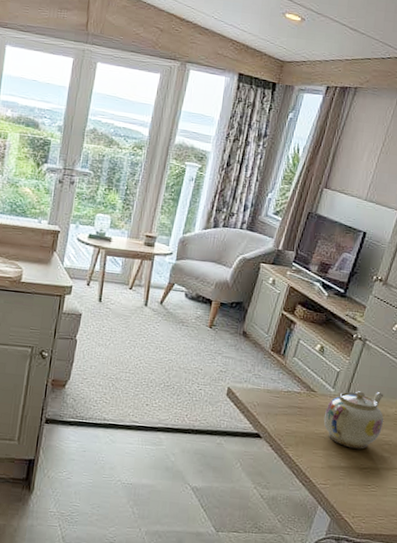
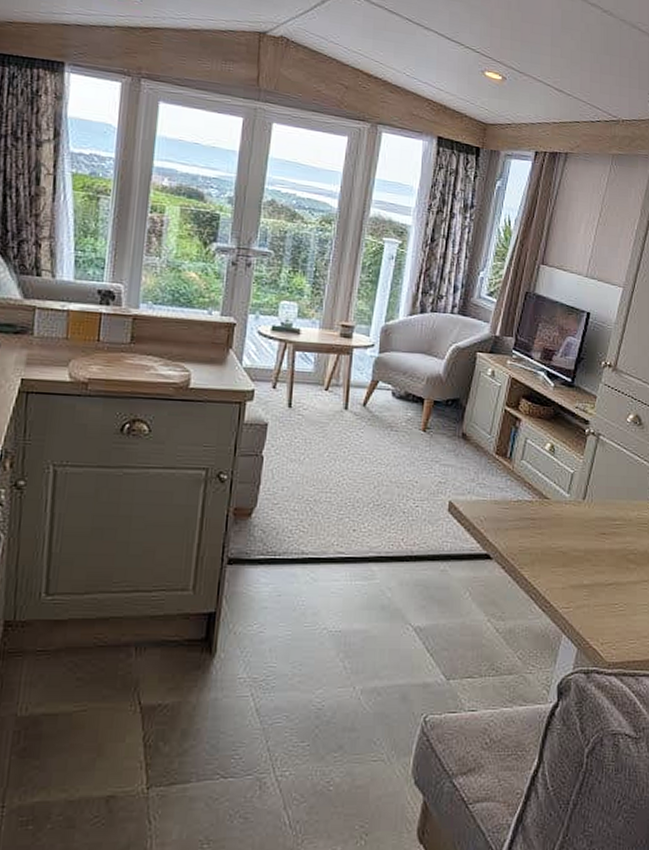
teapot: present [323,391,384,449] -> none [560,494,625,562]

